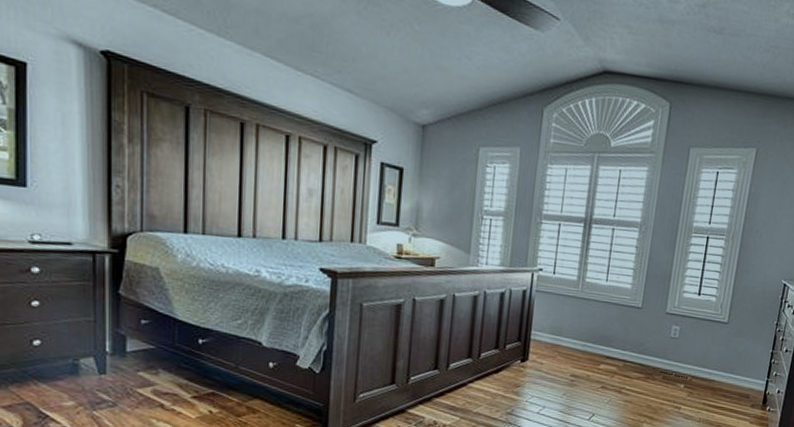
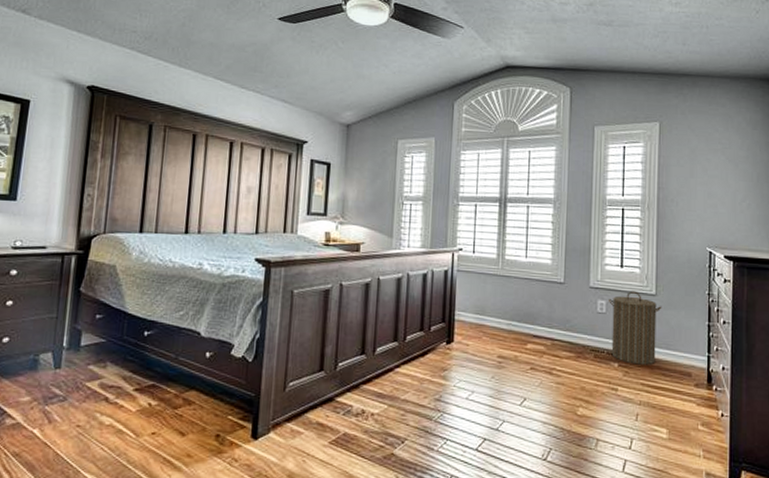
laundry hamper: none [679,318,732,387] -> present [609,291,662,365]

